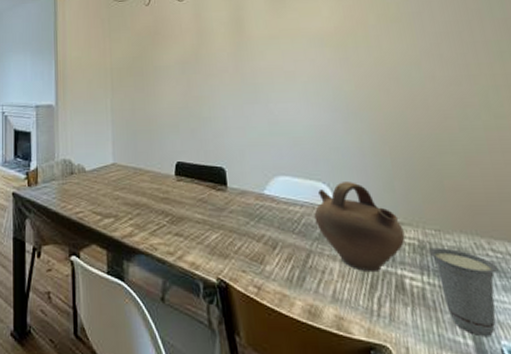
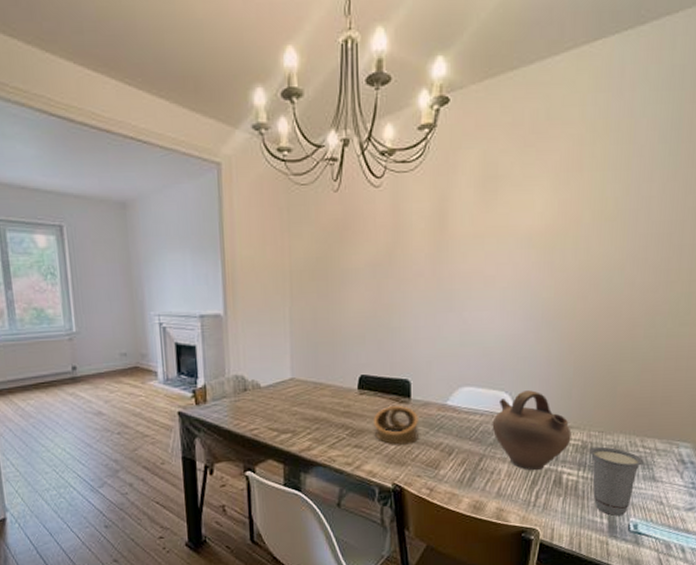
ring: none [192,192,239,235] -> present [374,405,418,445]

